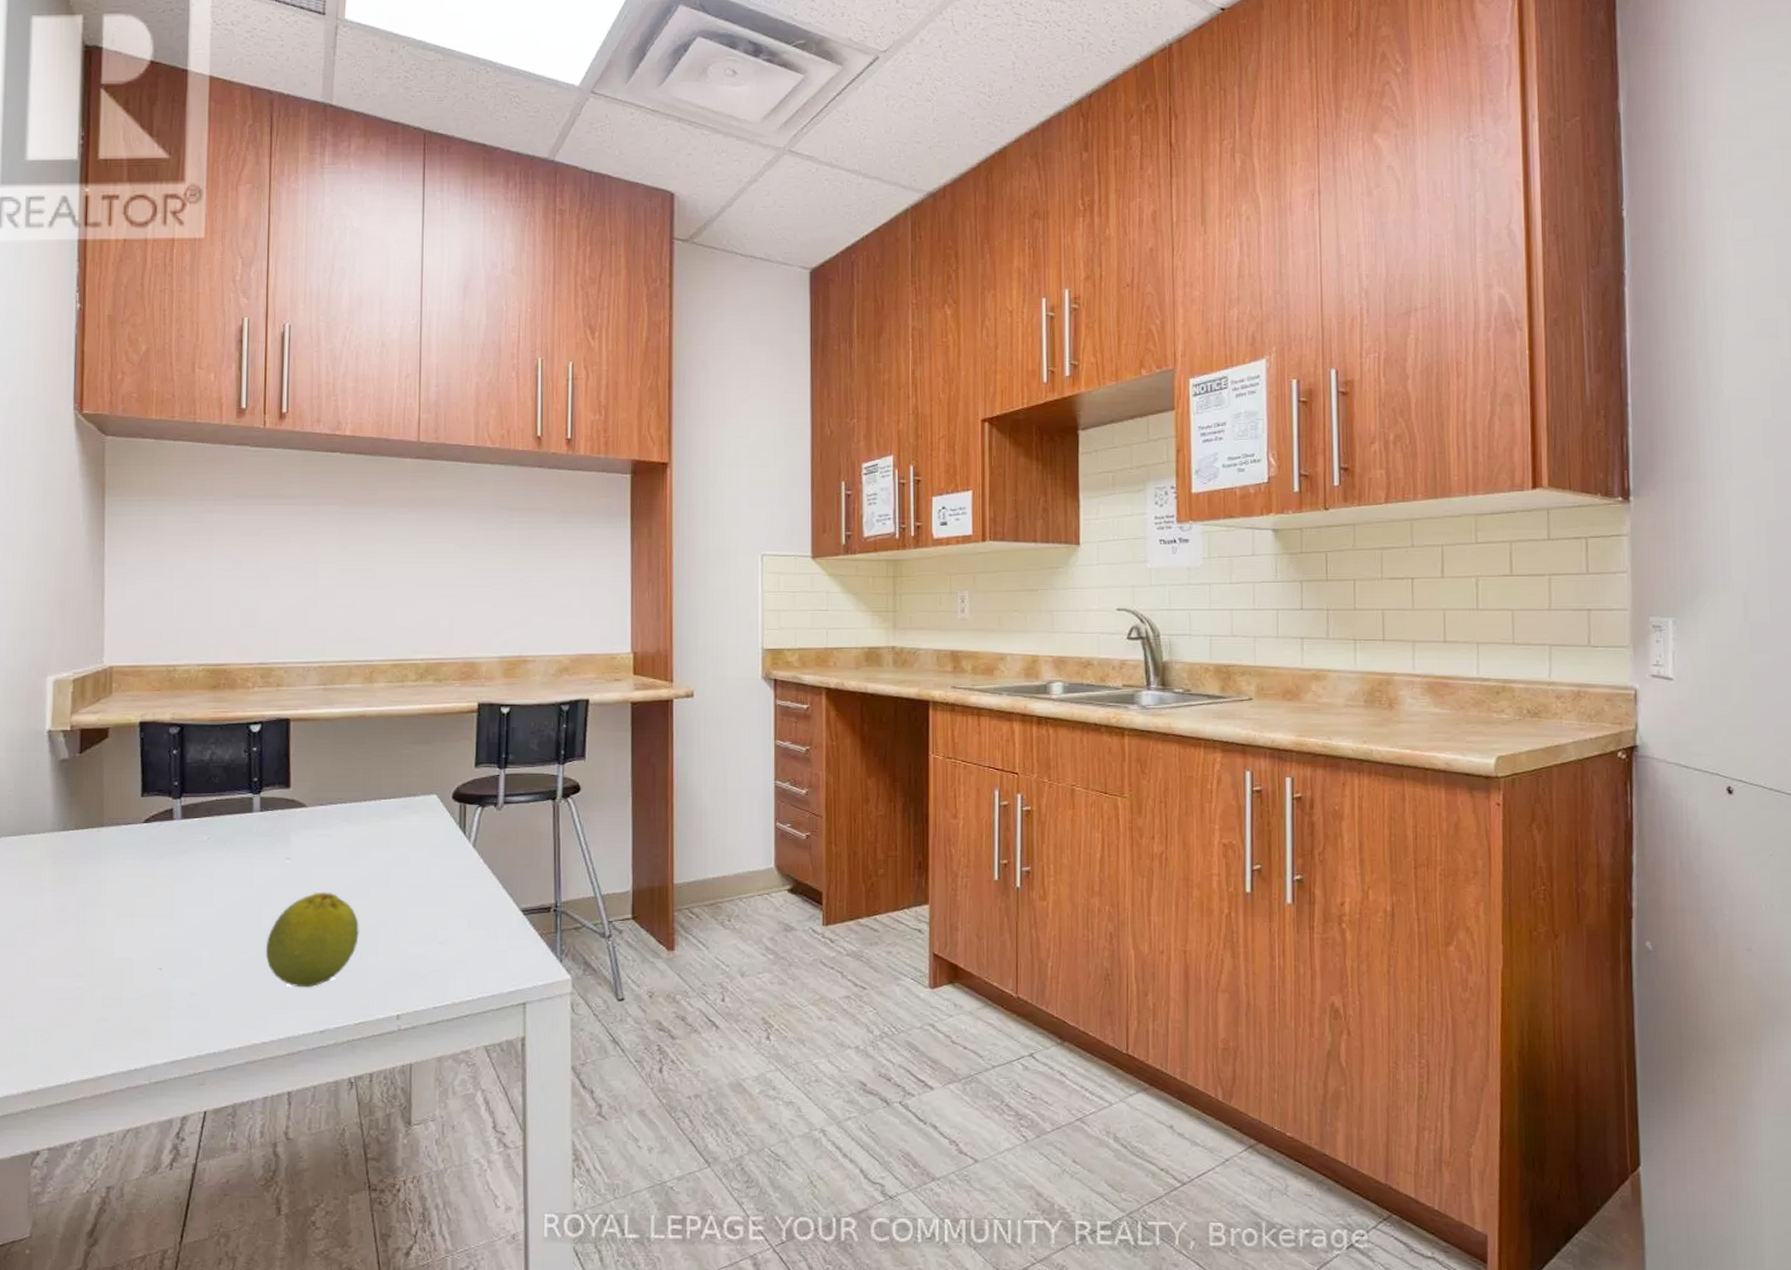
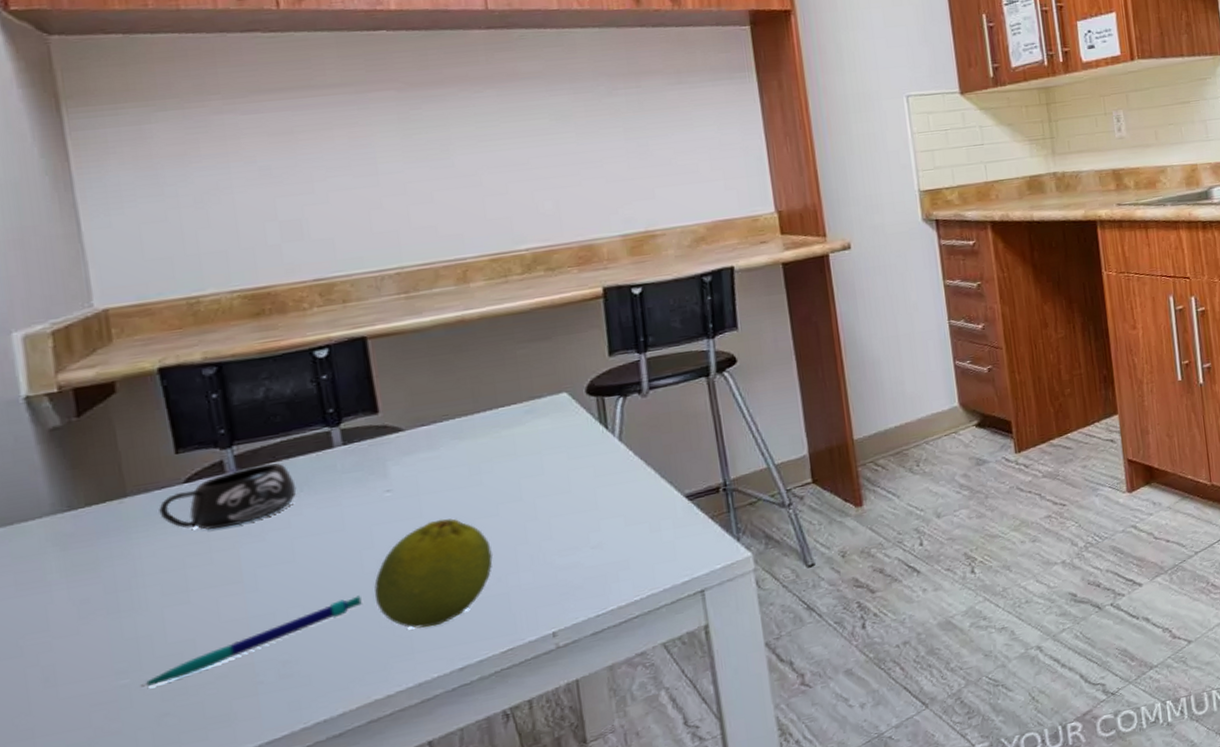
pen: none [90,947,255,992] -> present [139,595,362,687]
mug: none [123,817,222,867] -> present [159,463,297,530]

